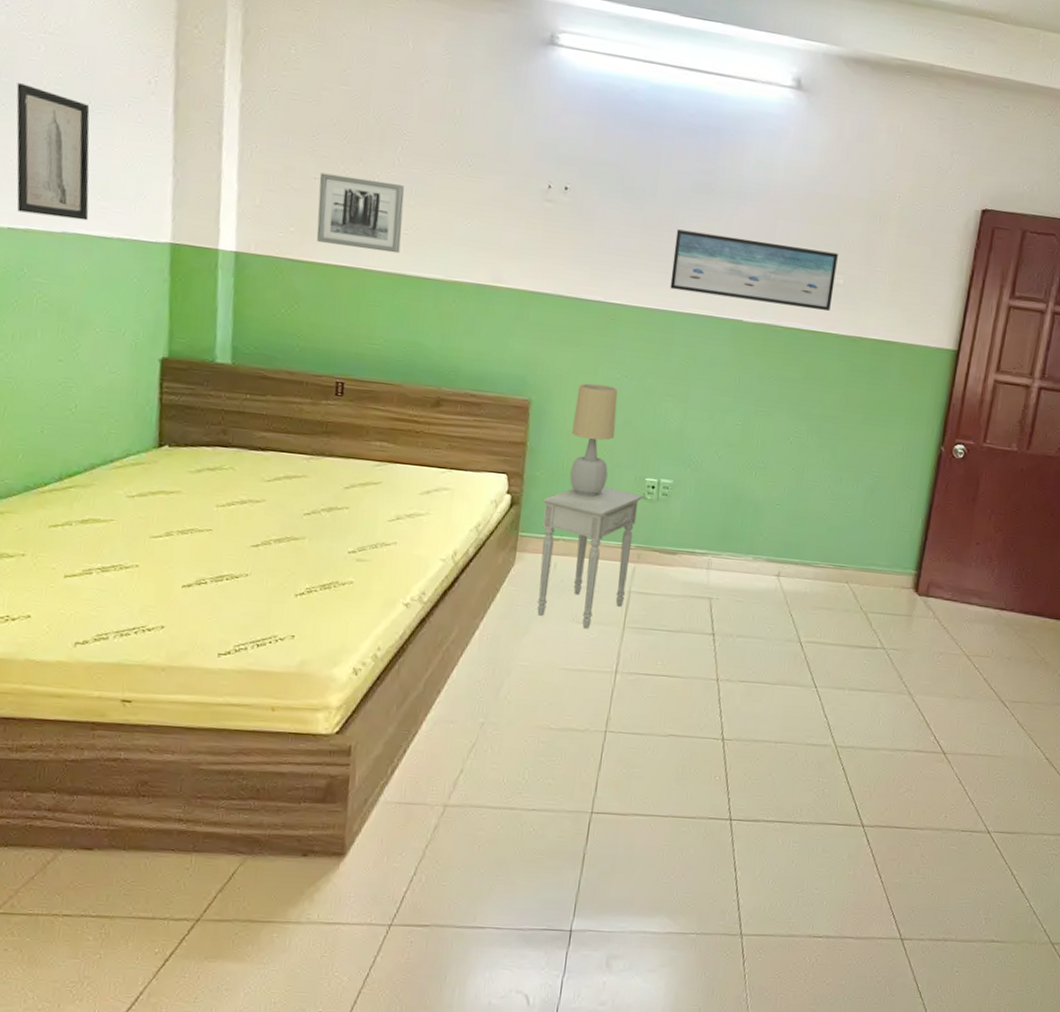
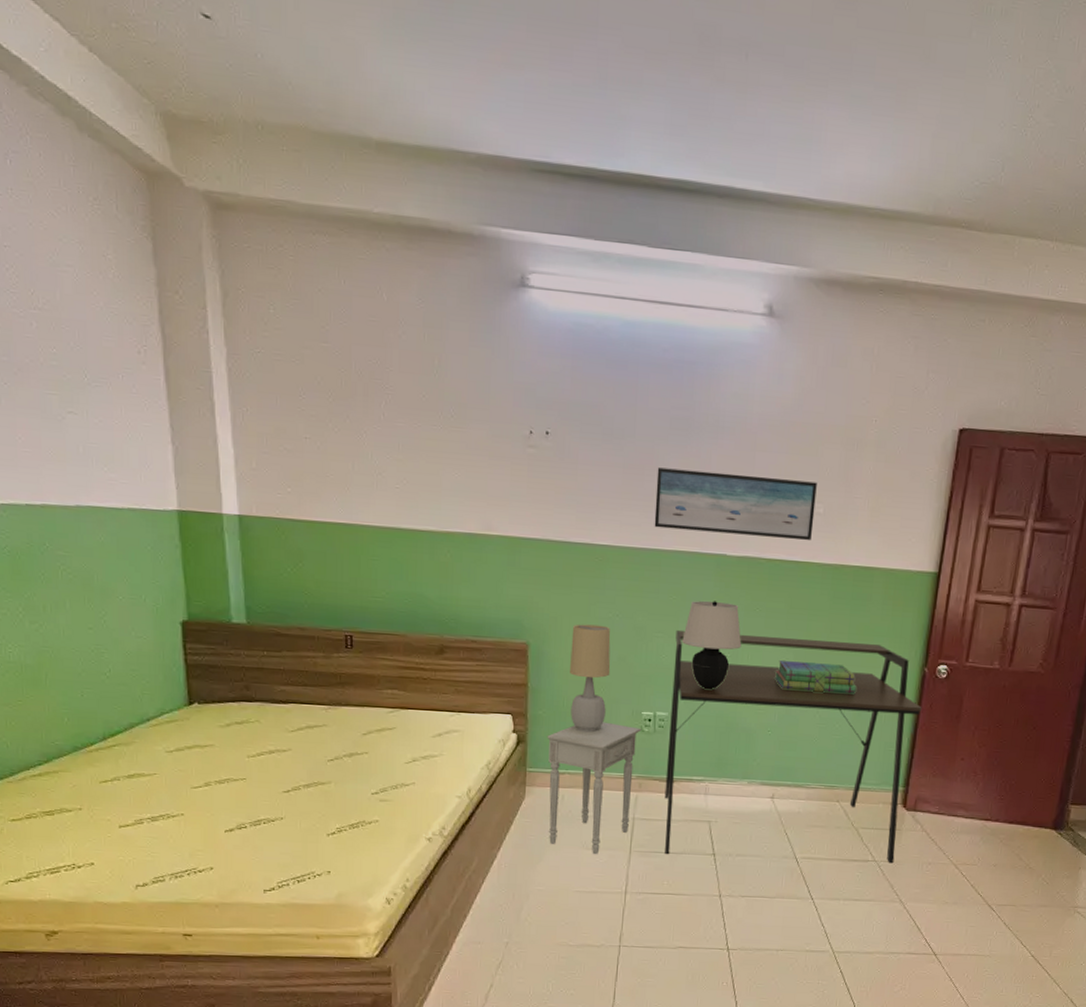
wall art: present [16,83,90,221] -> none [15,361,99,493]
wall art: present [316,173,405,254] -> none [310,432,393,508]
desk: none [661,394,938,652] -> present [664,629,922,864]
table lamp: none [692,365,754,458] -> present [682,601,742,689]
stack of books: none [786,432,870,471] -> present [775,660,856,695]

